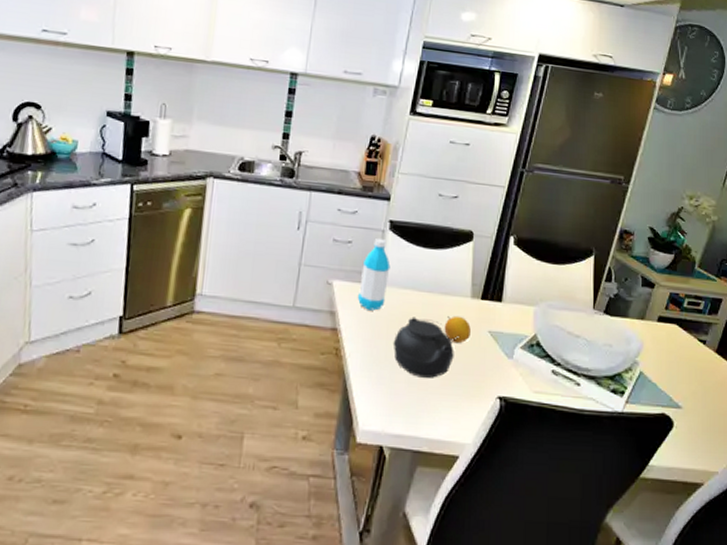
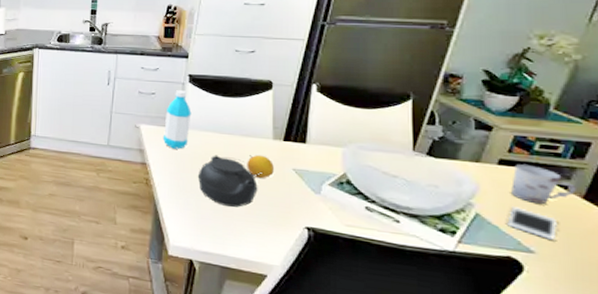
cell phone: none [663,363,697,394] -> present [507,207,557,240]
cup: none [667,321,711,359] -> present [511,164,576,204]

